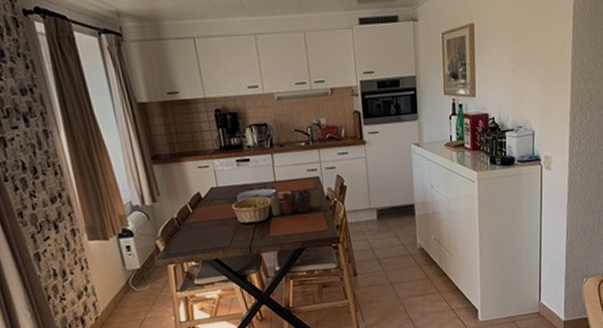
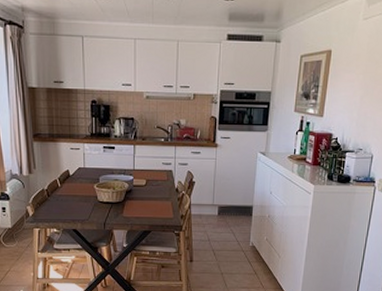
vase: present [270,188,313,216] -> none [127,177,164,201]

